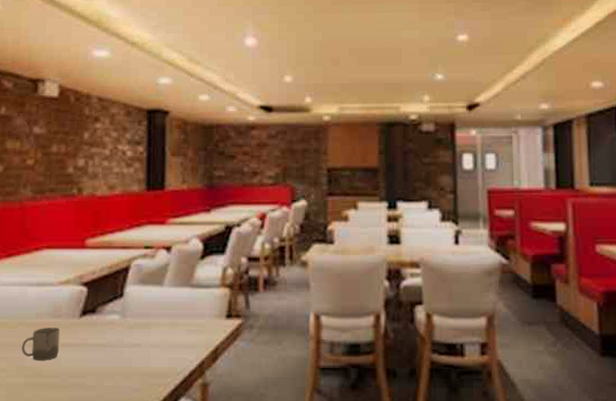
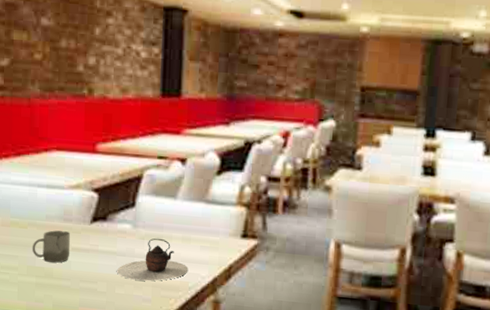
teapot: none [106,326,176,370] -> present [117,238,189,282]

